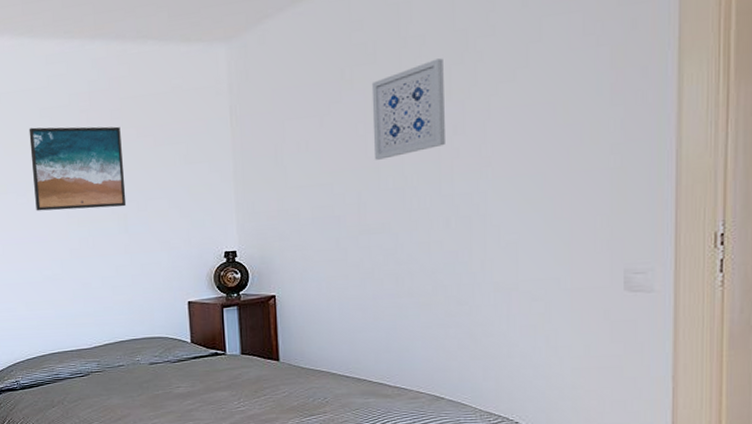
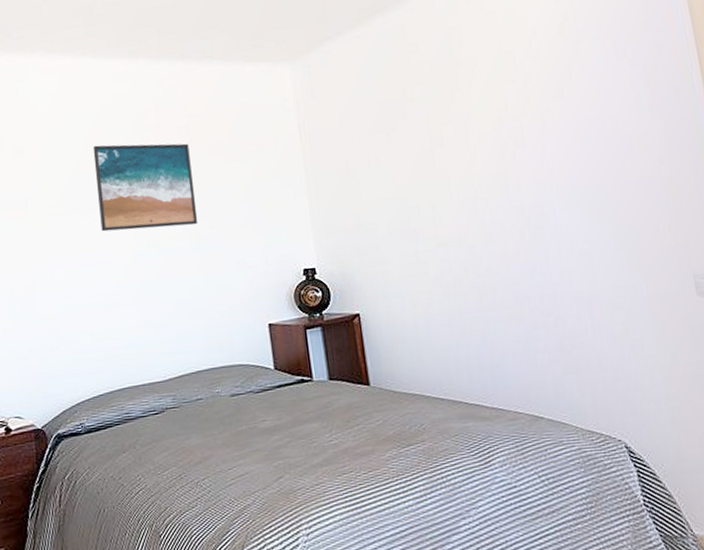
wall art: present [371,58,445,160] -> none [432,78,509,173]

